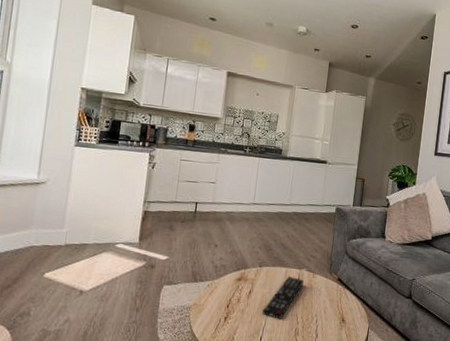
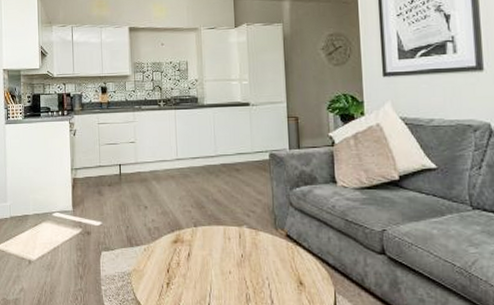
remote control: present [262,277,304,319] -> none [206,236,246,284]

